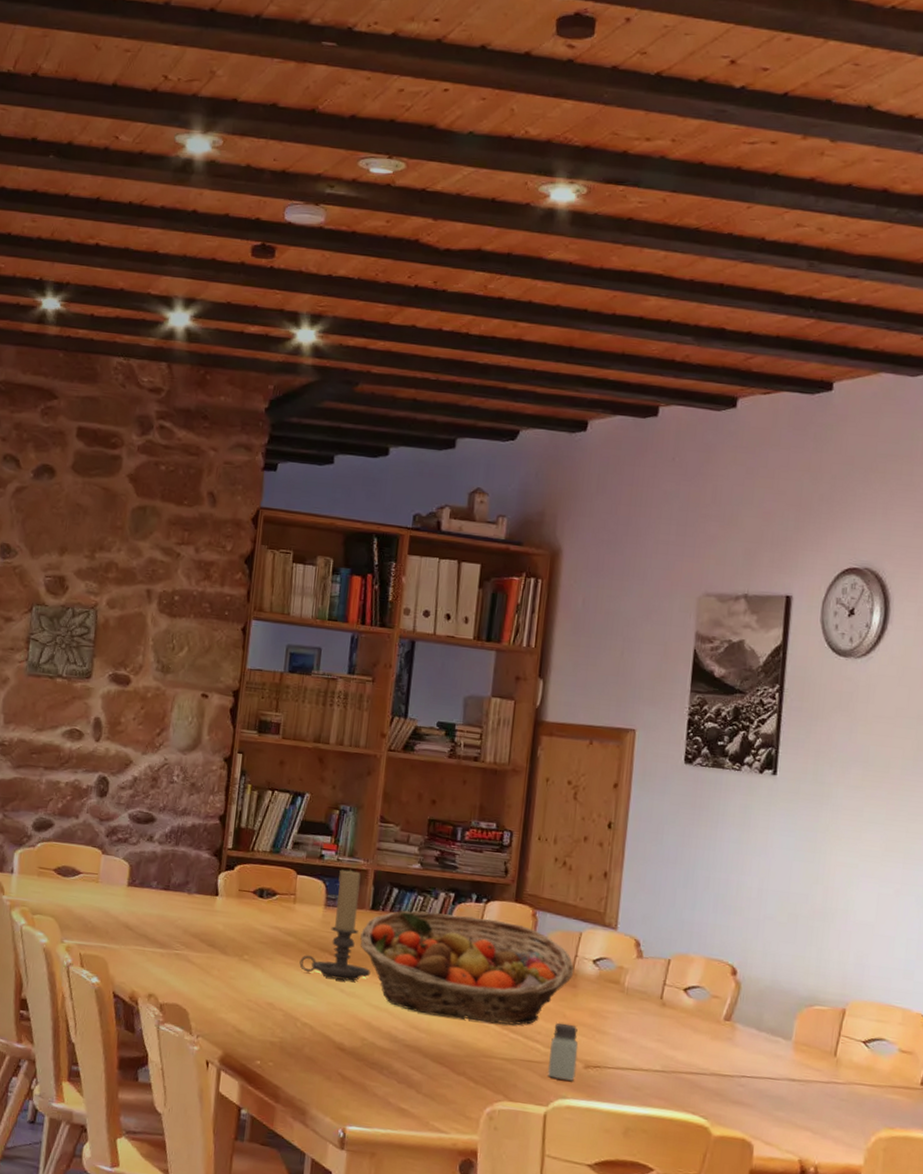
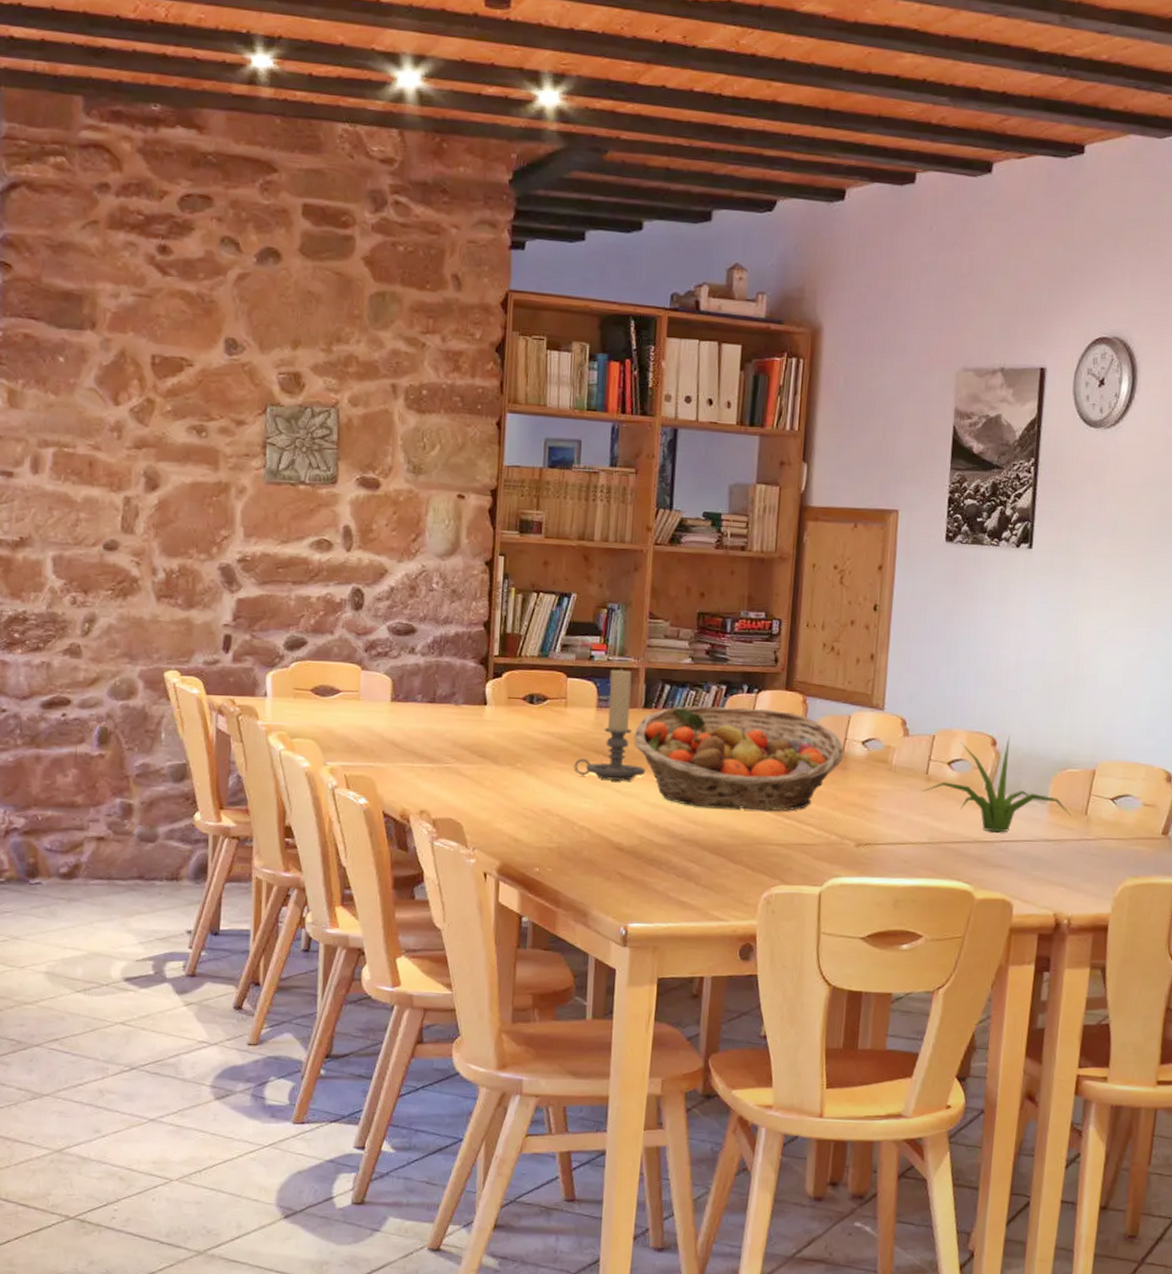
saltshaker: present [547,1023,579,1081] -> none [821,805,850,860]
plant: none [656,966,819,1067] -> present [922,736,1072,833]

